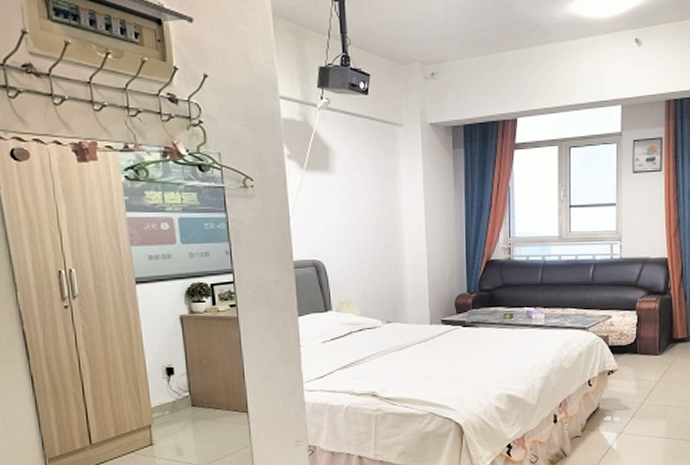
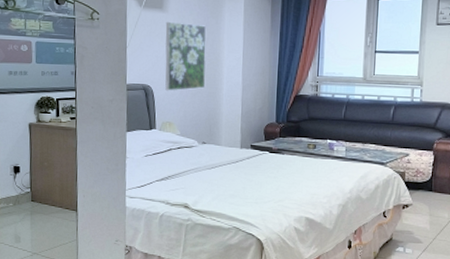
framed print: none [333,185,386,266] -> present [165,21,206,91]

